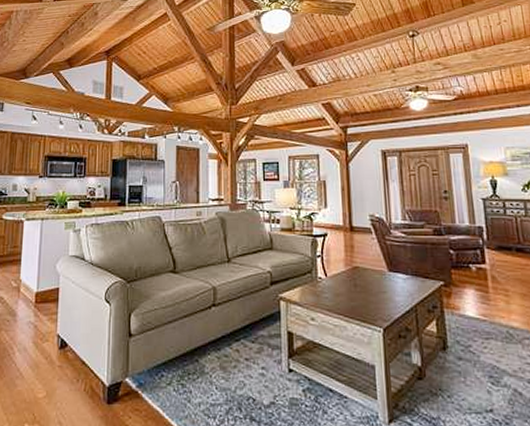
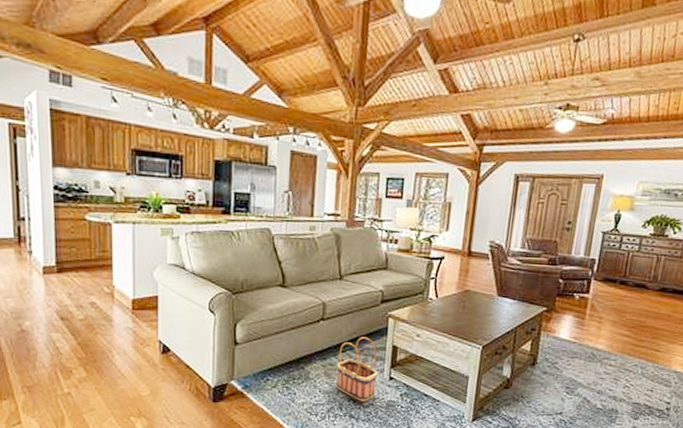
basket: none [232,323,275,400] -> present [336,337,378,402]

